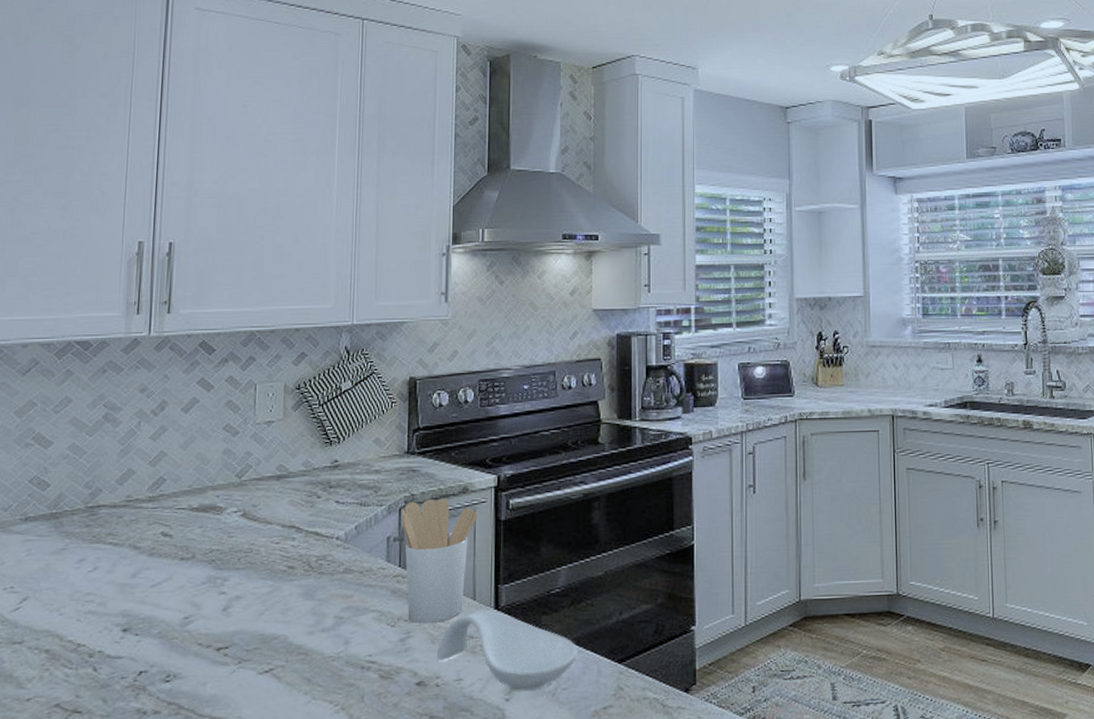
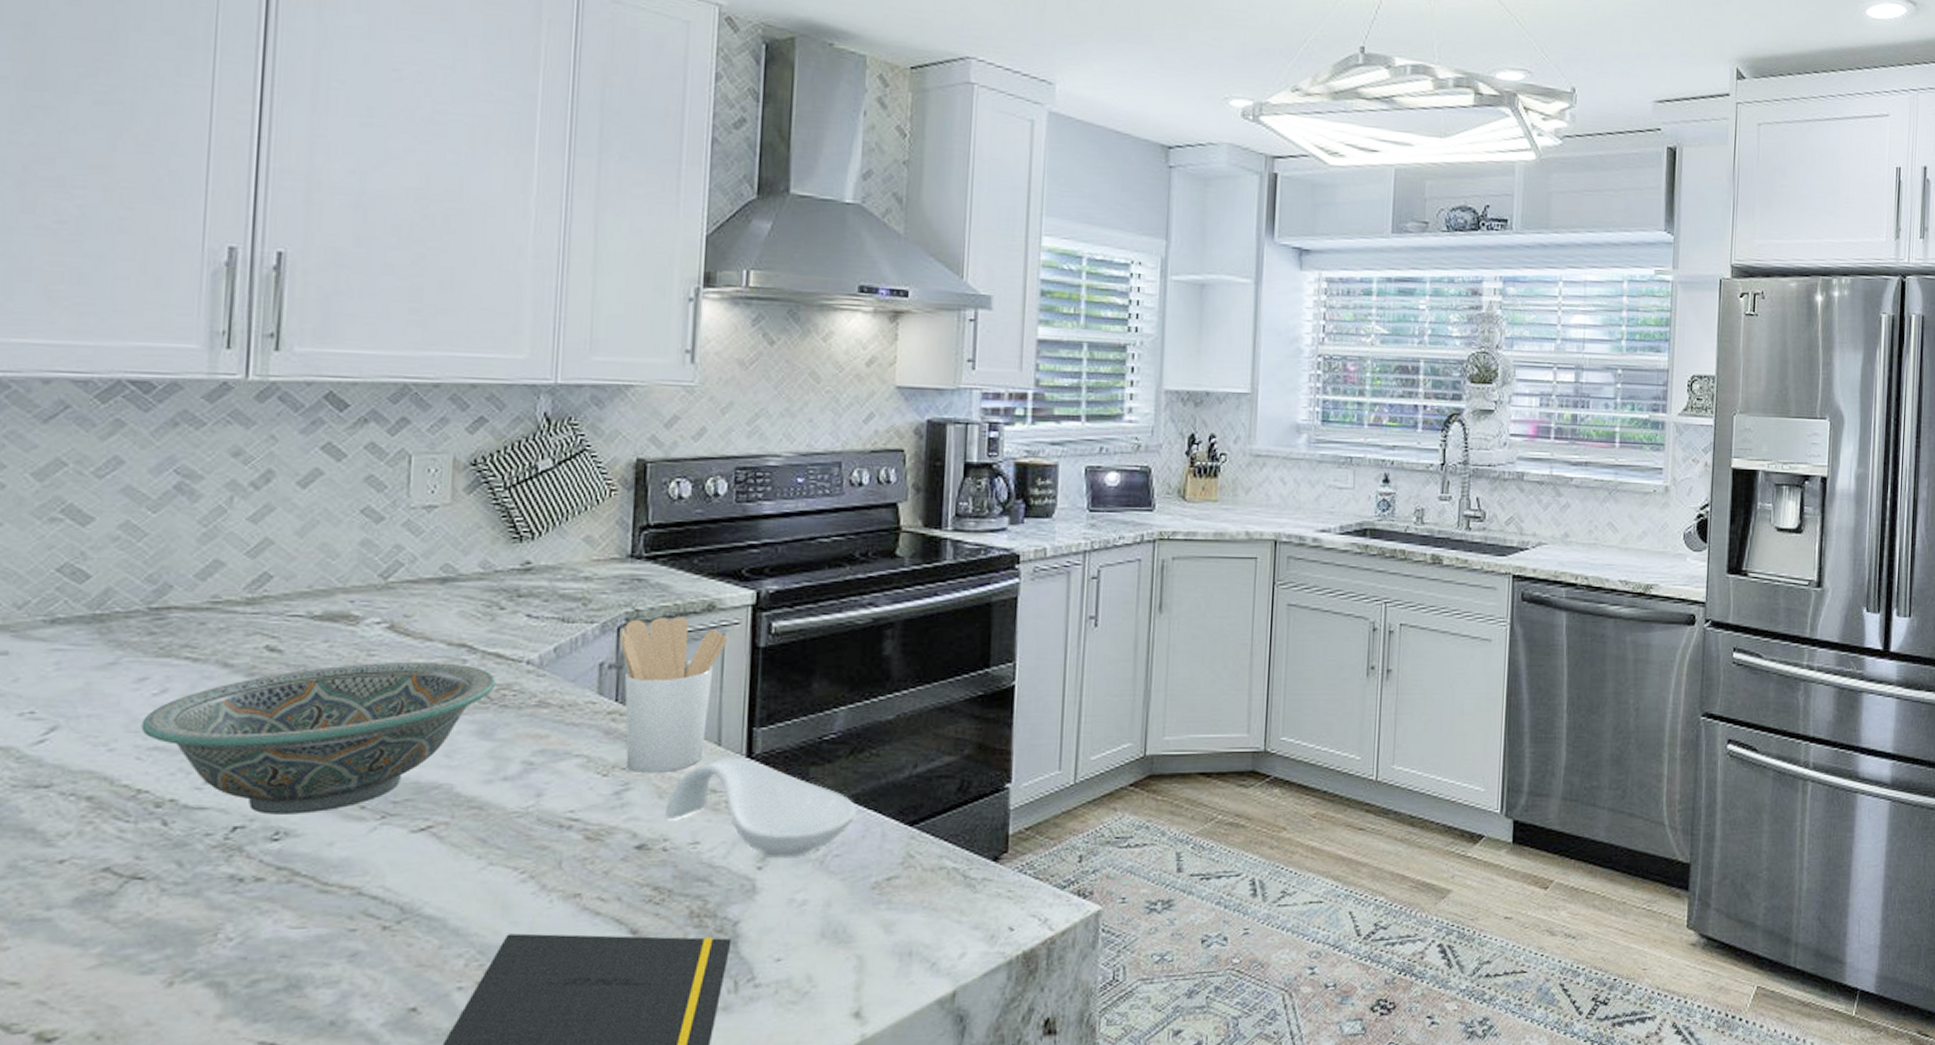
decorative bowl: none [80,540,316,662] -> present [141,661,496,815]

